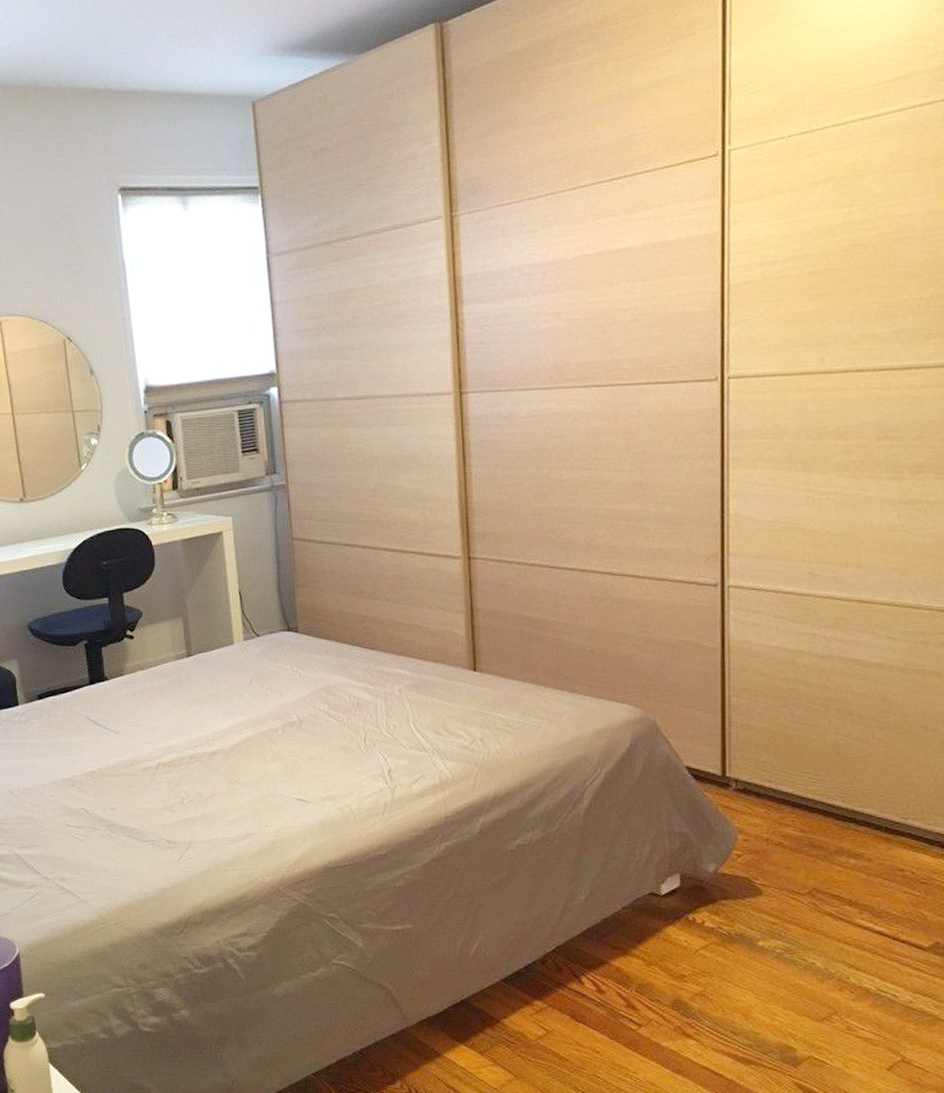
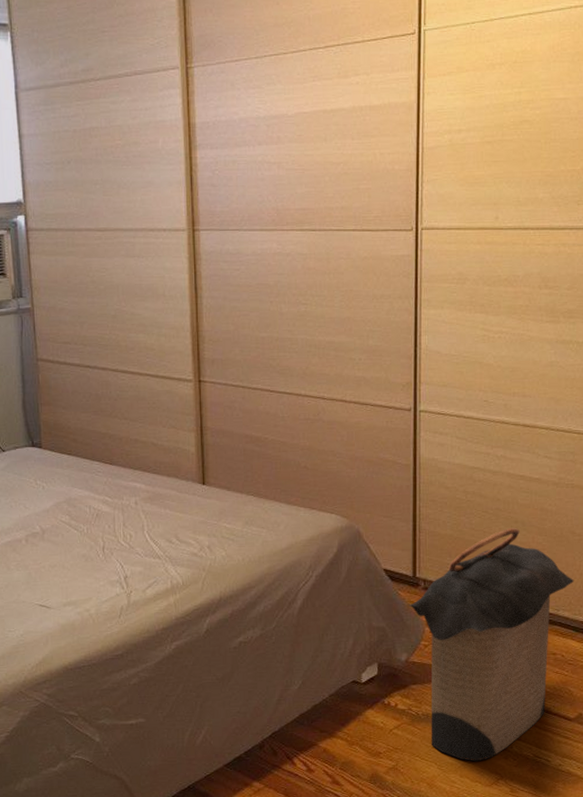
laundry hamper: none [717,720,927,992] -> present [409,527,574,762]

